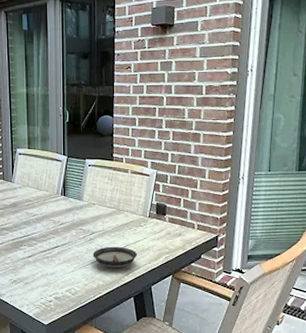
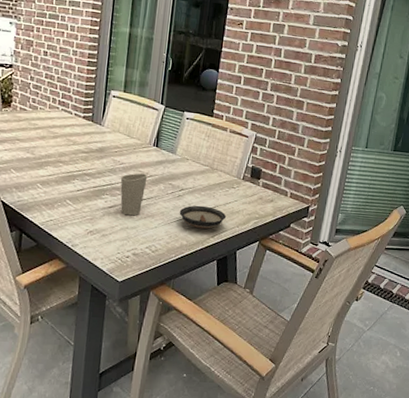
cup: none [35,222,60,263] -> present [120,173,148,216]

